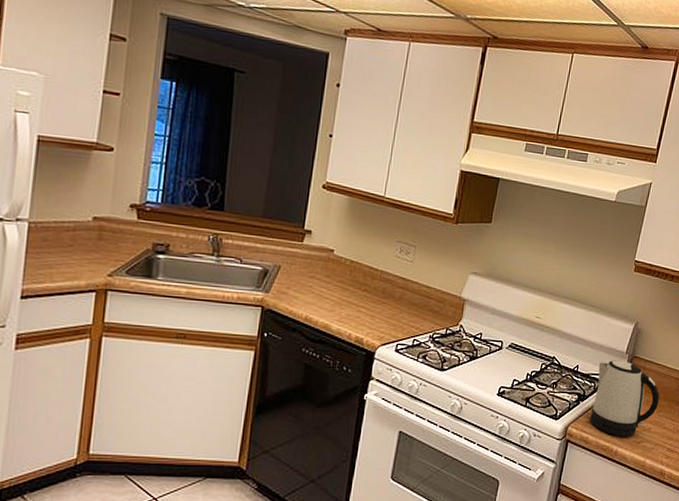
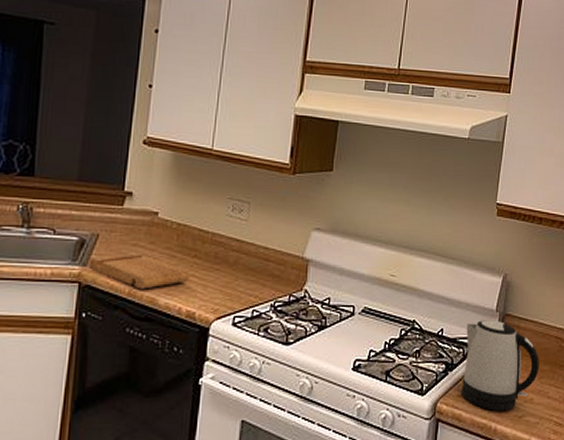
cutting board: none [270,283,360,316] -> present [88,252,190,290]

